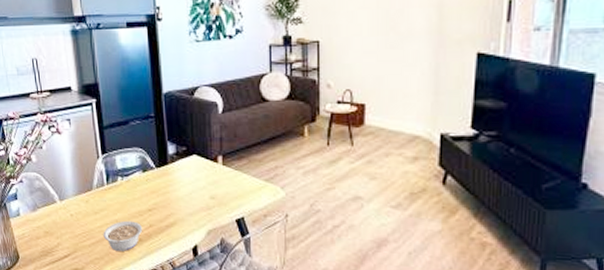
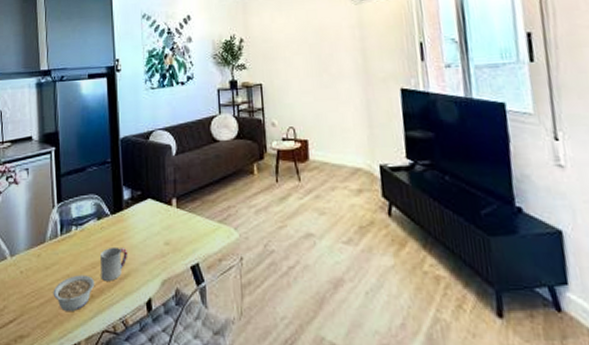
cup: none [147,197,174,228] -> present [101,246,128,281]

